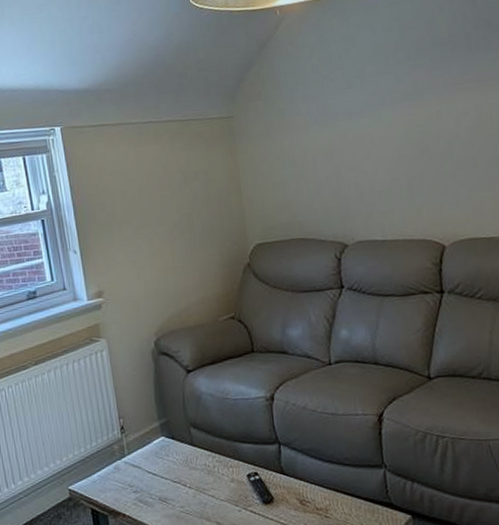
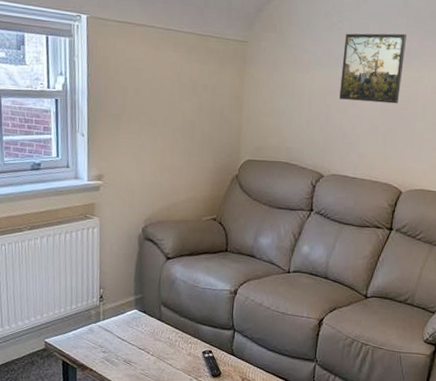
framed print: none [340,68,418,156] -> present [339,33,407,104]

